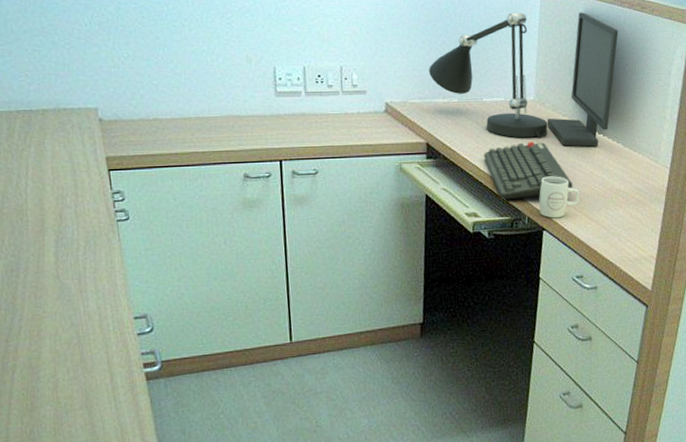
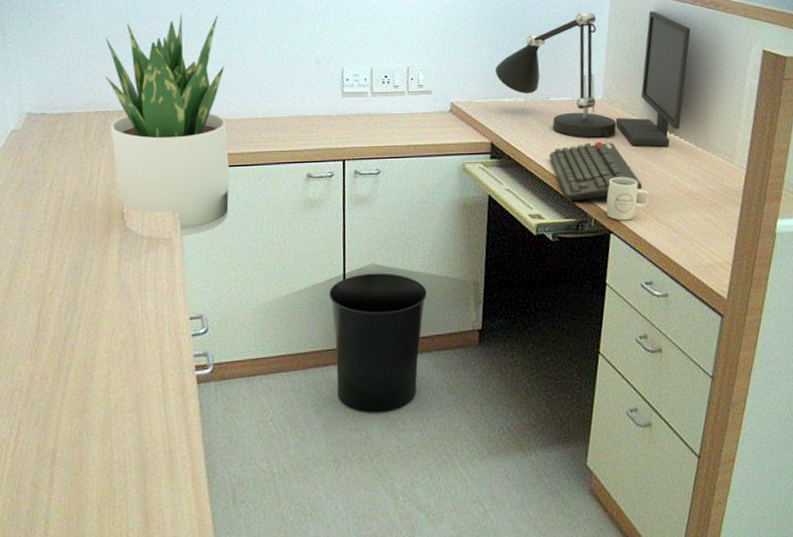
planter: none [20,8,167,238] -> present [105,14,230,237]
waste bin: none [272,270,369,403] -> present [328,273,427,413]

